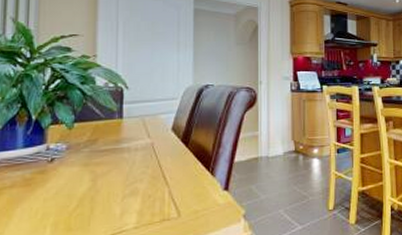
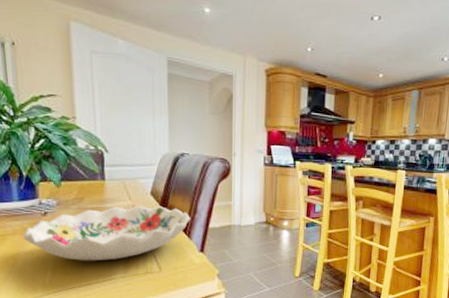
decorative bowl: none [22,142,214,213] -> present [22,206,190,261]

